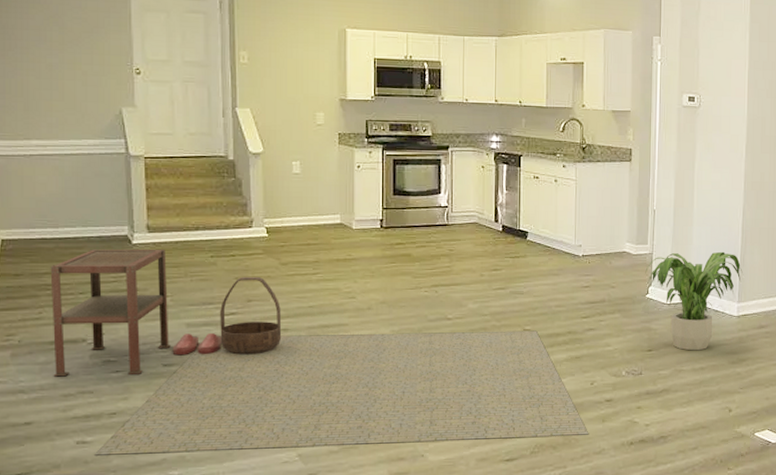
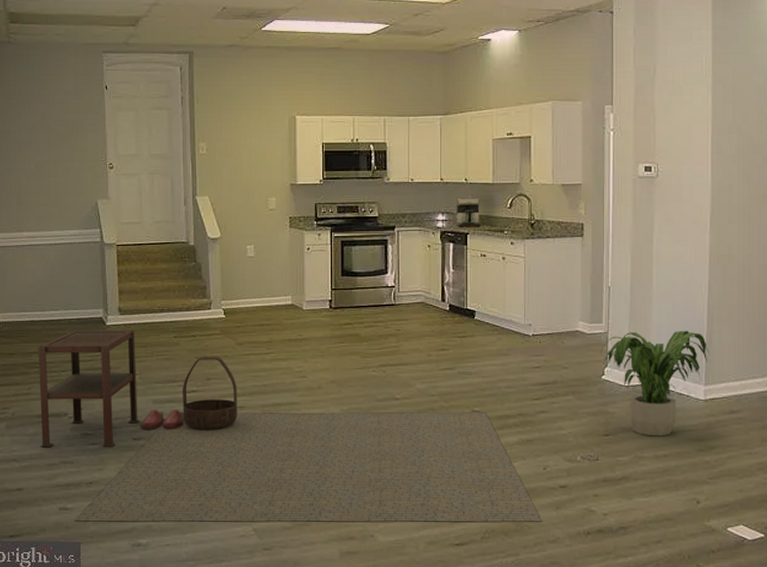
coffee maker: none [510,120,535,150] -> present [456,198,481,228]

